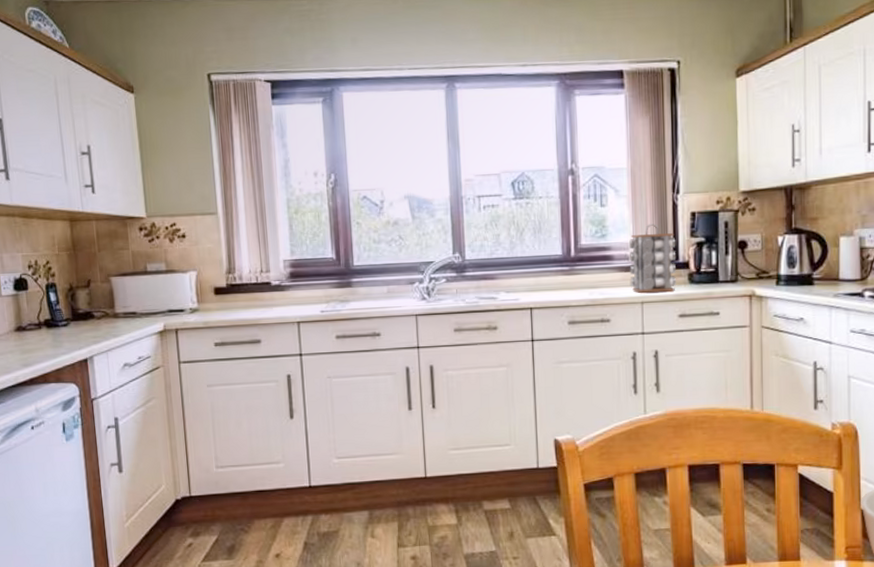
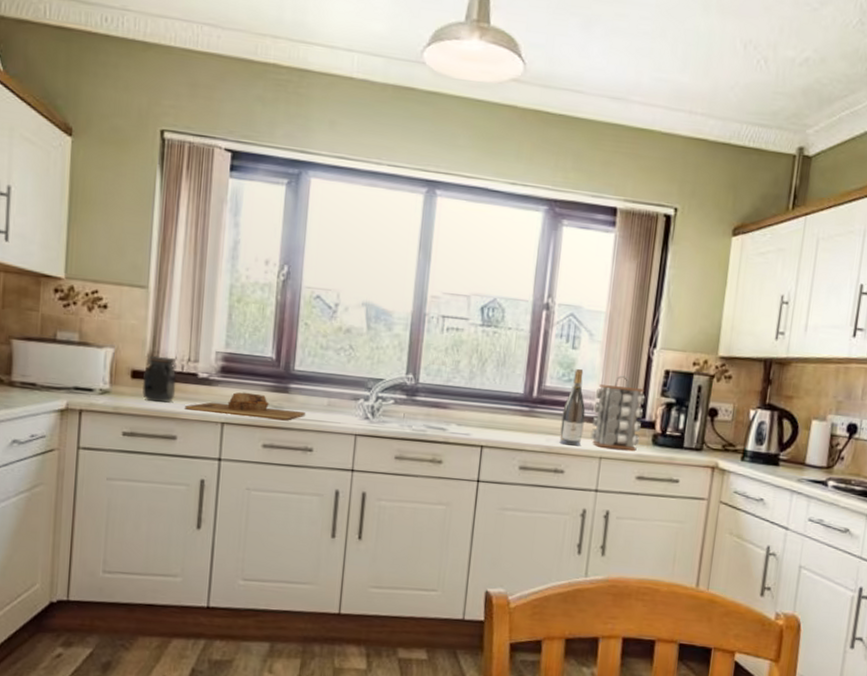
jar: none [224,271,255,313] -> present [142,355,177,404]
cutting board: none [264,291,370,315] -> present [185,392,306,420]
wine bottle: none [600,223,623,296] -> present [559,368,586,446]

